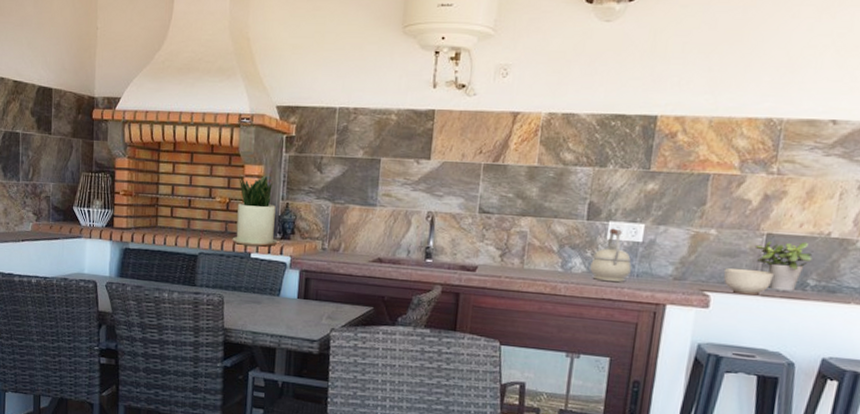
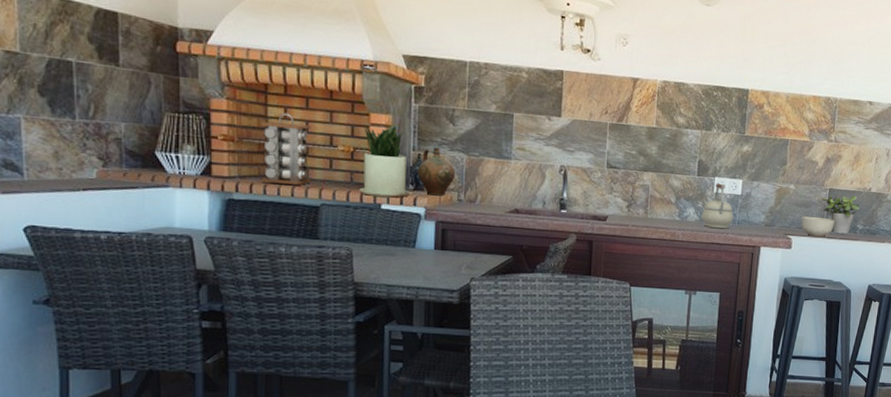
spice rack: none [151,168,194,236] -> present [259,113,312,186]
ceramic jug: none [285,196,321,245] -> present [417,147,456,196]

